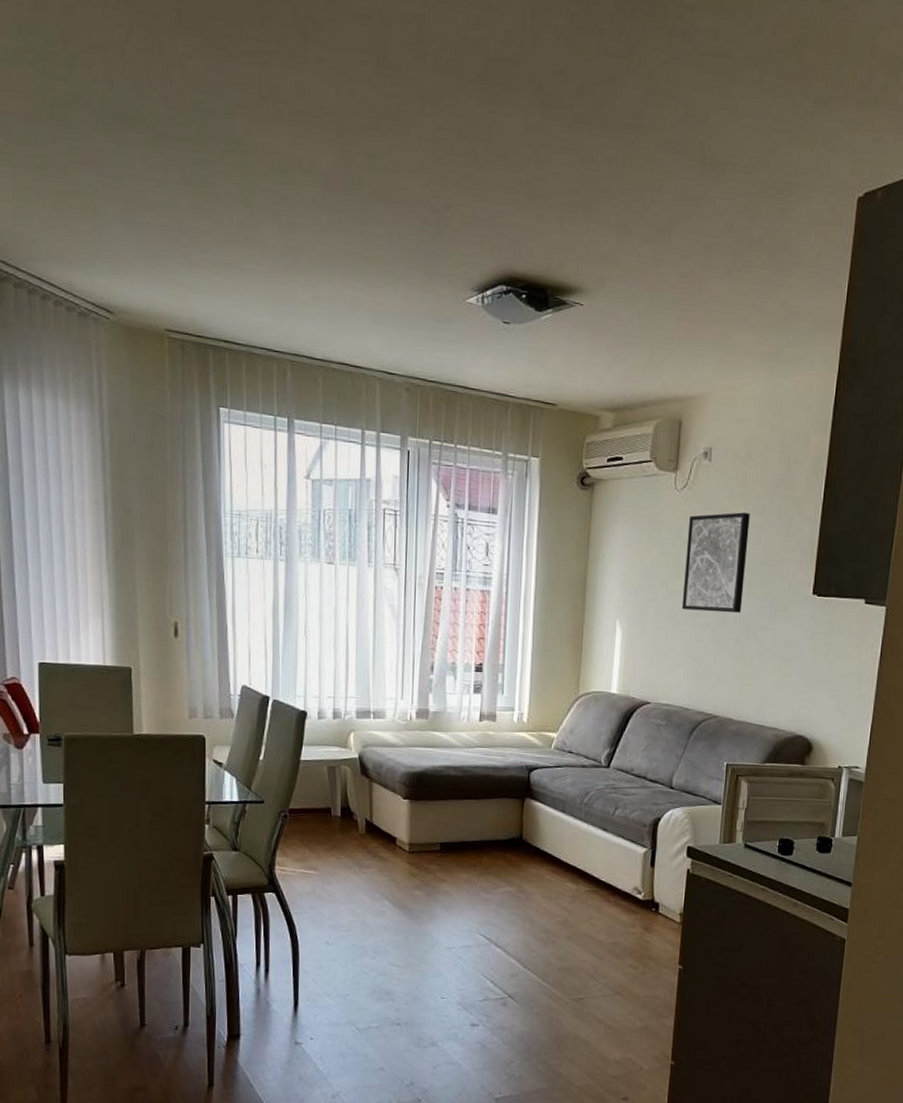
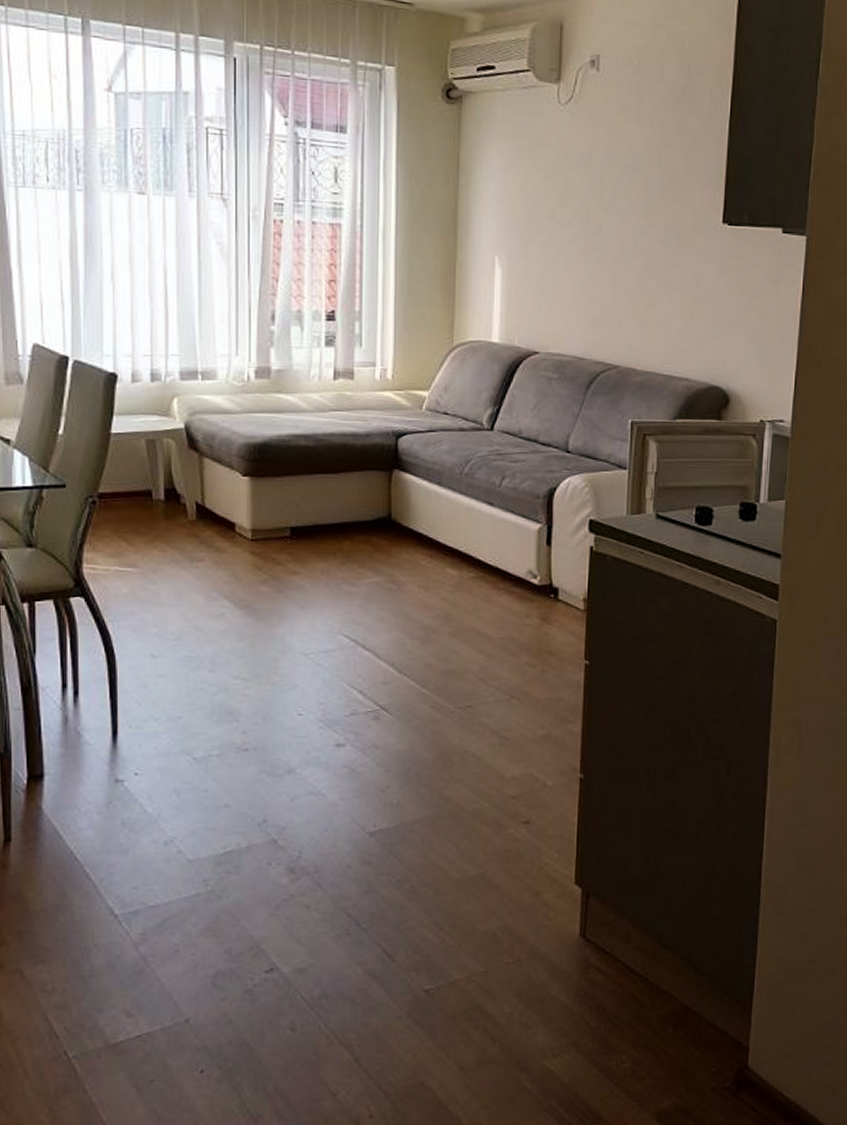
wall art: present [681,512,750,614] -> none [571,129,647,247]

